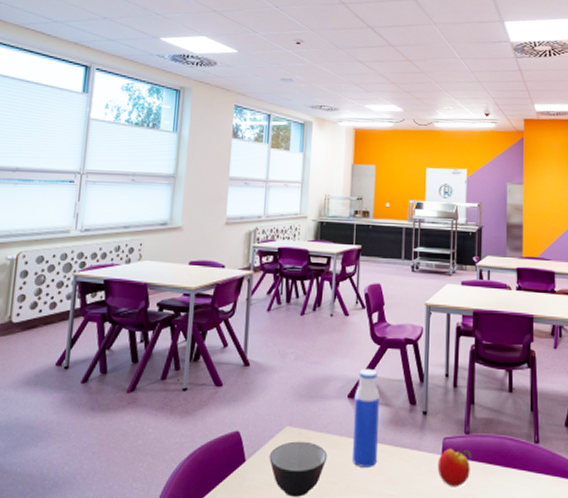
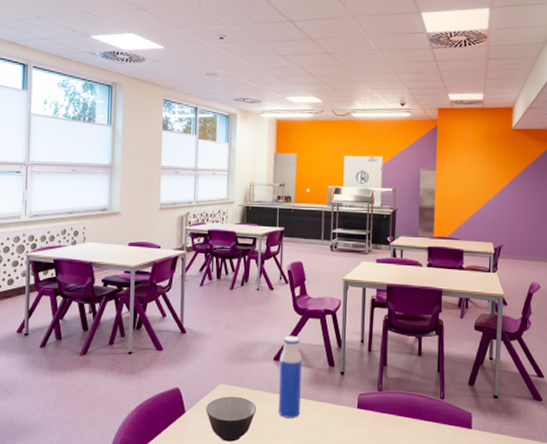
apple: present [437,448,472,487] -> none [353,402,384,435]

